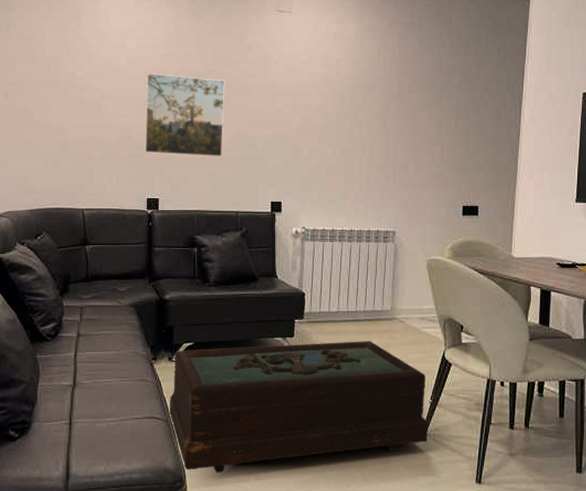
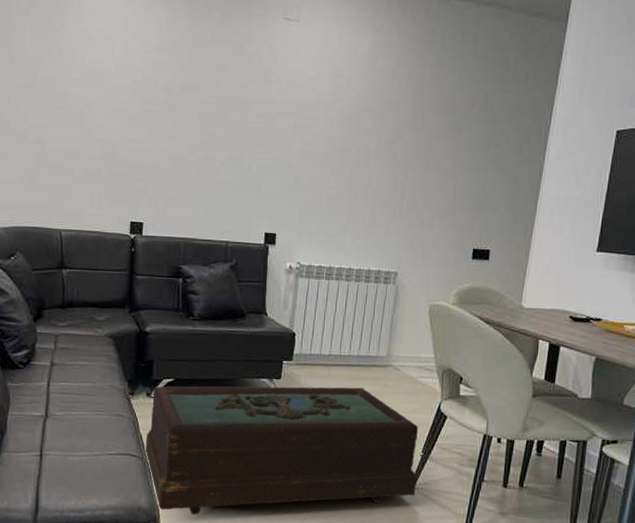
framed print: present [144,73,225,157] -> none [130,82,222,181]

